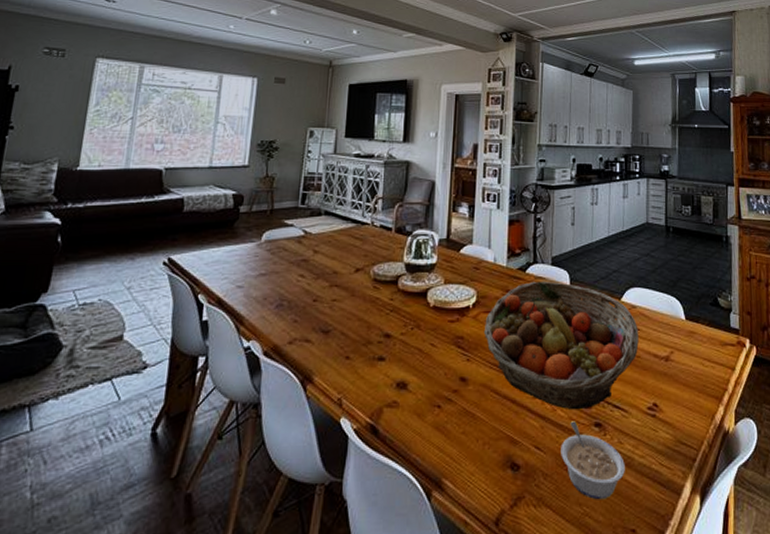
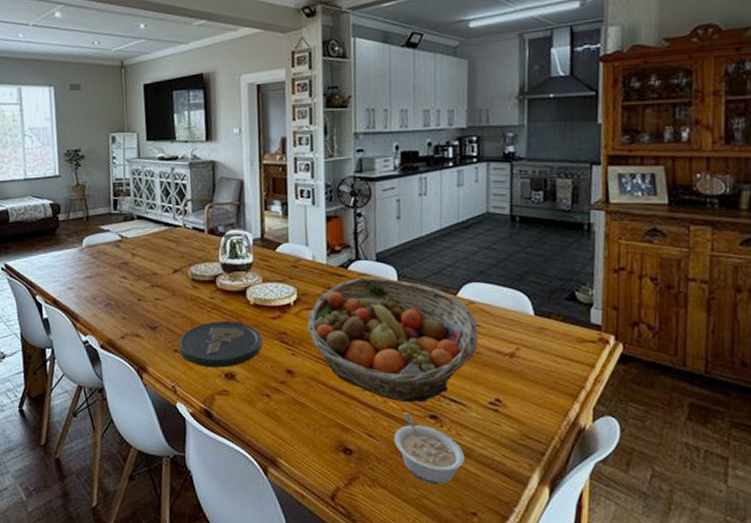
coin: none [350,325,439,377] -> present [178,321,263,368]

